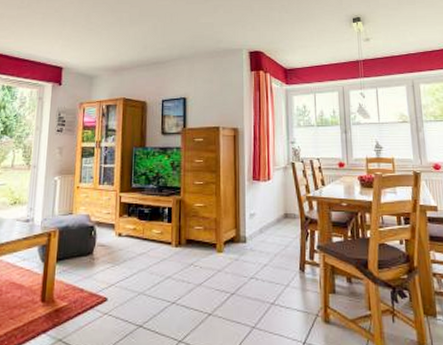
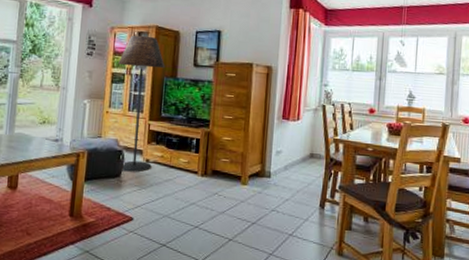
floor lamp: none [88,108,134,248] -> present [118,35,165,172]

